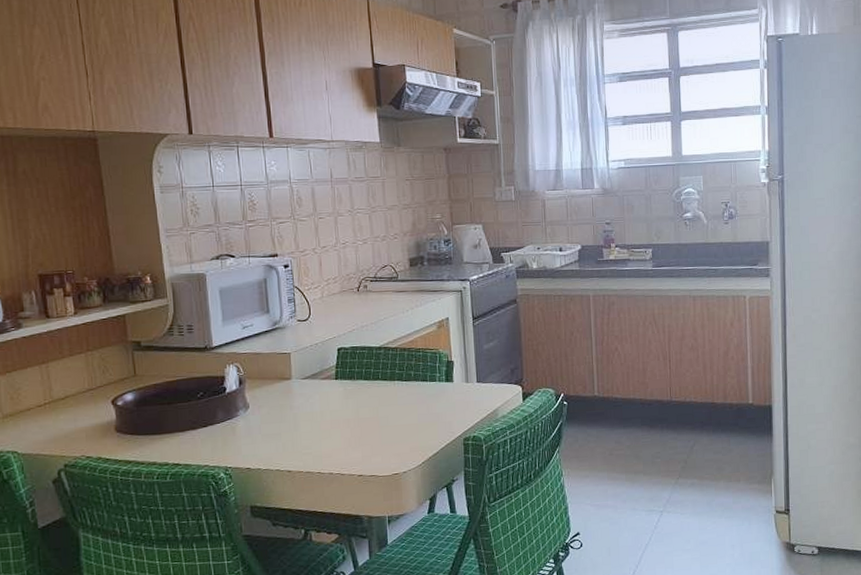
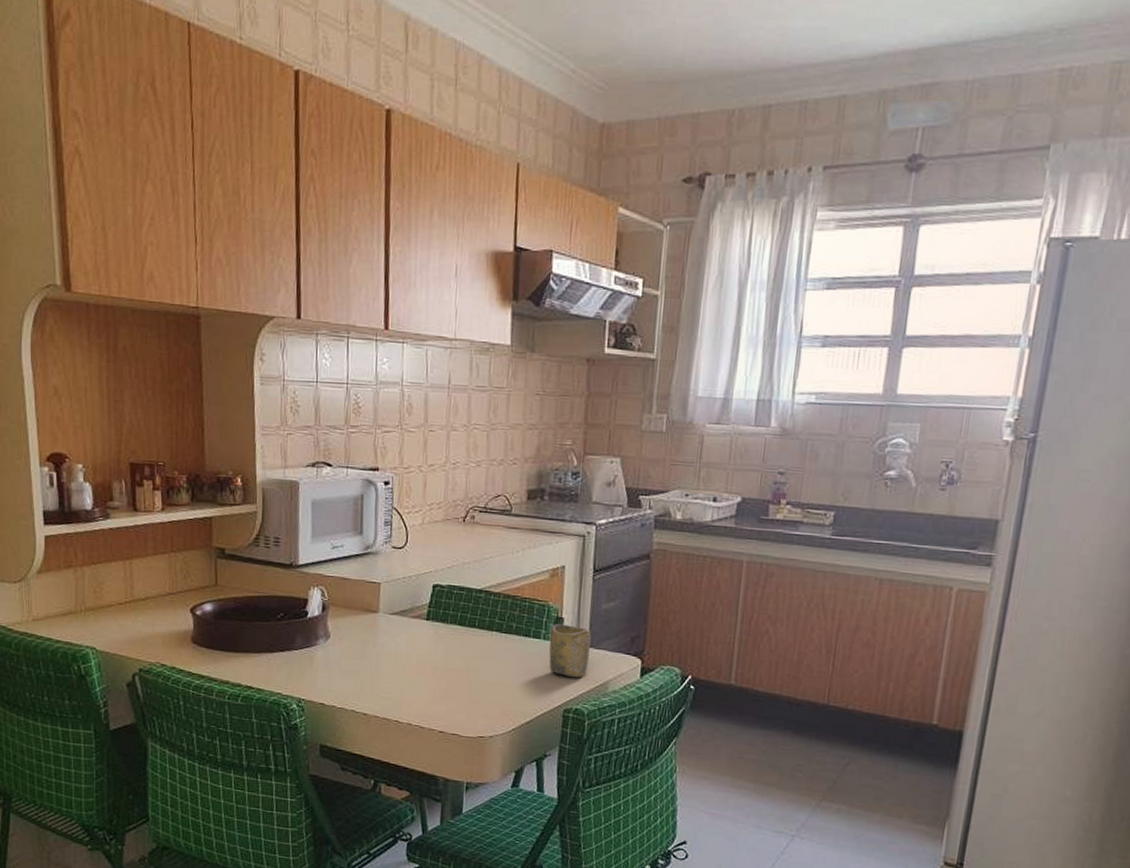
cup: none [444,366,479,410] -> present [549,624,591,678]

